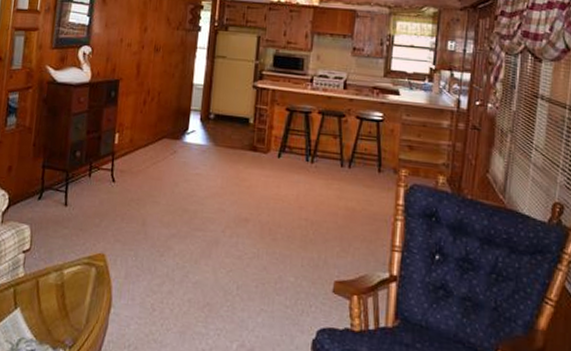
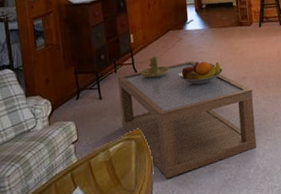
coffee table: none [84,181,254,328] -> present [117,61,257,179]
candle holder: none [119,166,154,194] -> present [141,56,169,78]
fruit bowl: none [162,185,222,216] -> present [177,61,224,85]

